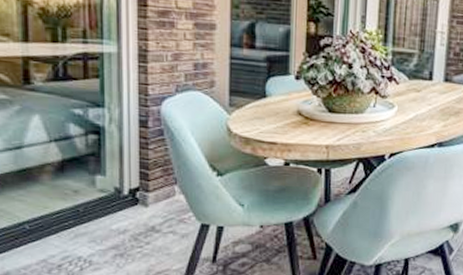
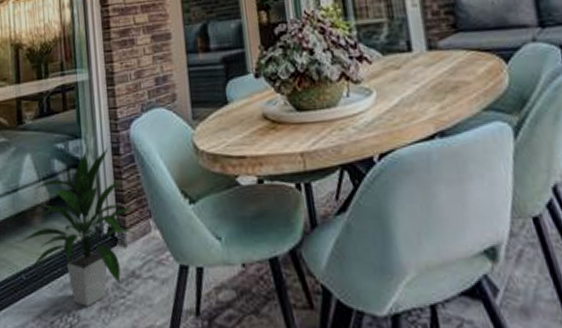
indoor plant: none [24,119,159,253] -> present [21,147,135,306]

